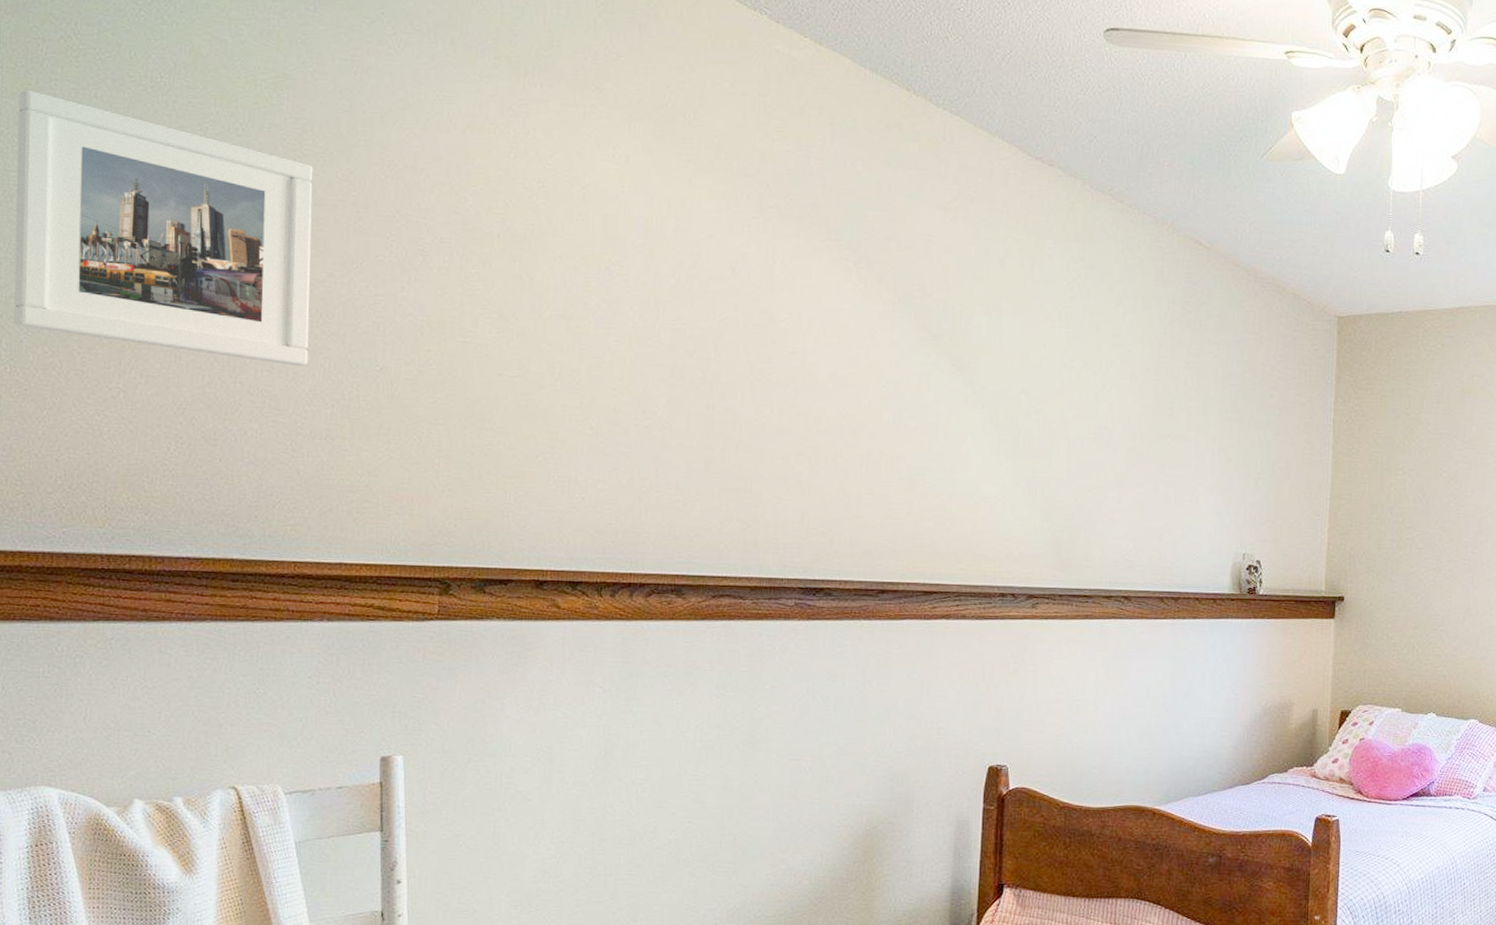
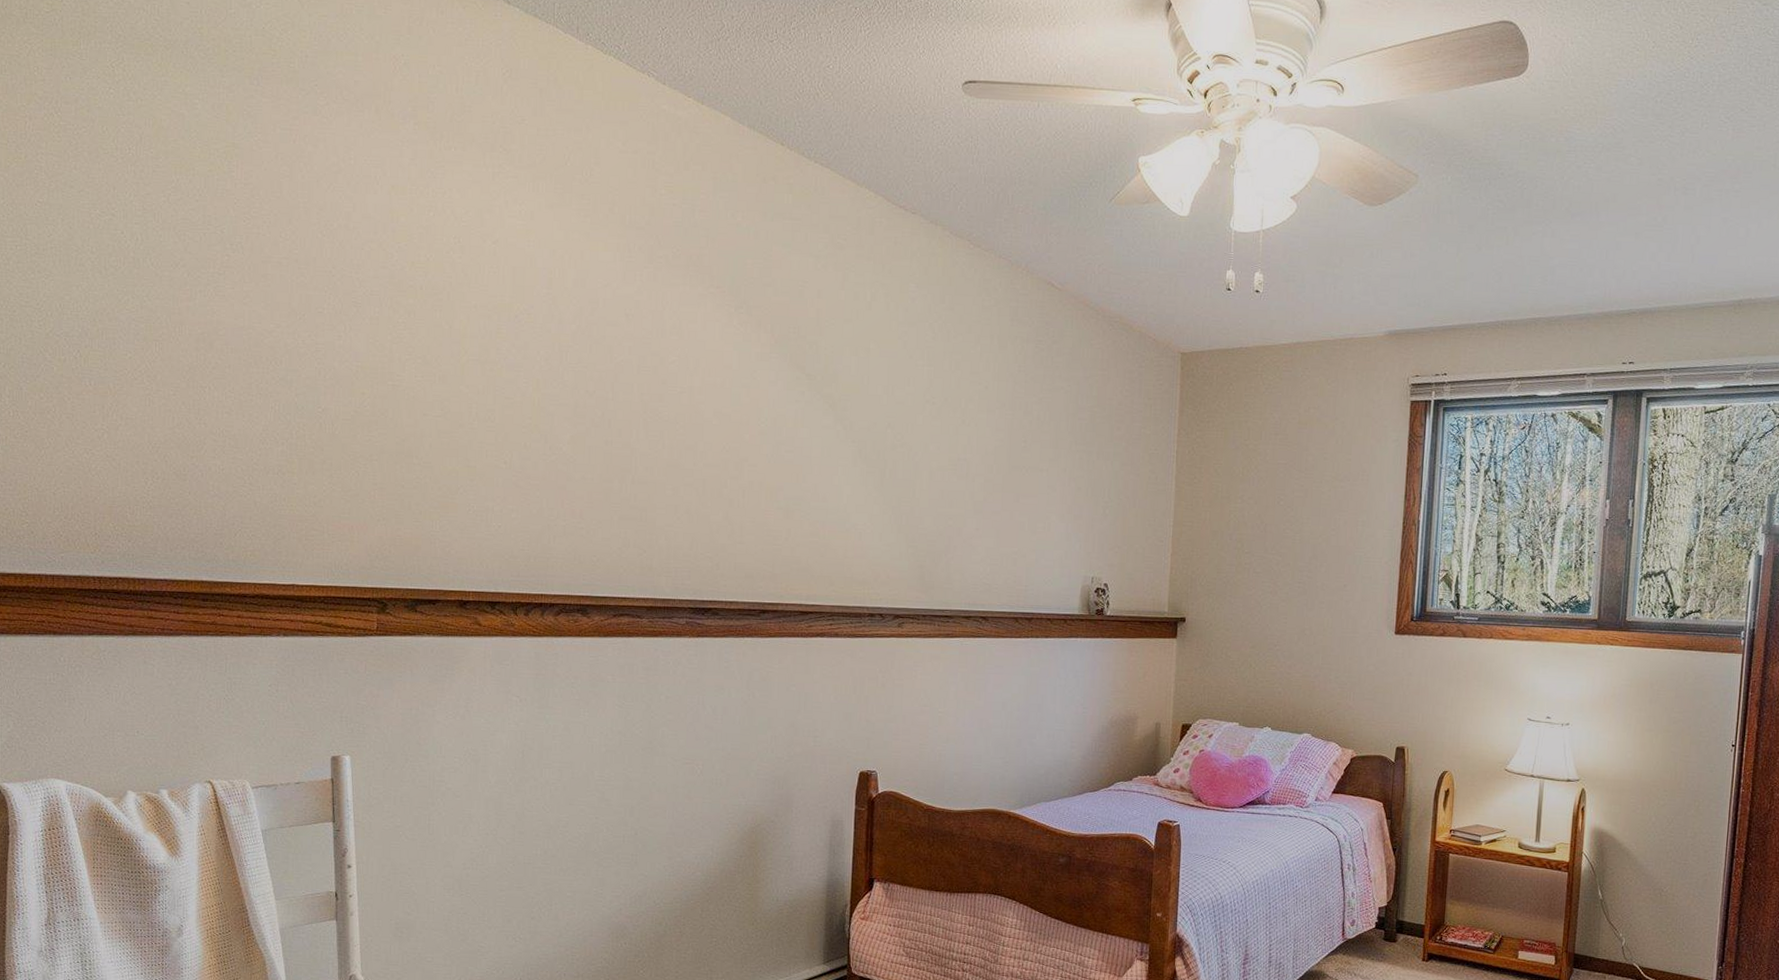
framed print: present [14,89,313,367] -> none [11,163,261,409]

